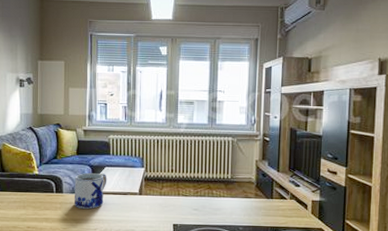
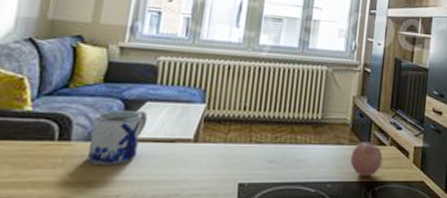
fruit: none [257,196,284,223] -> present [350,141,383,177]

